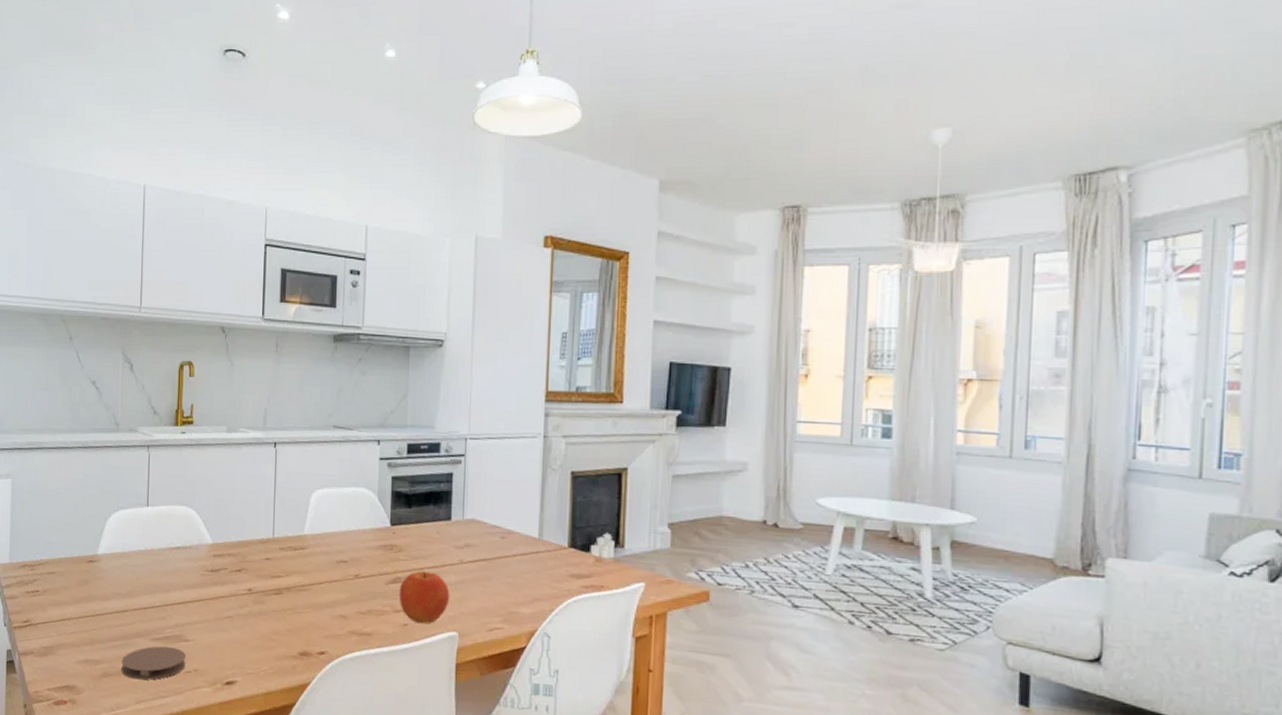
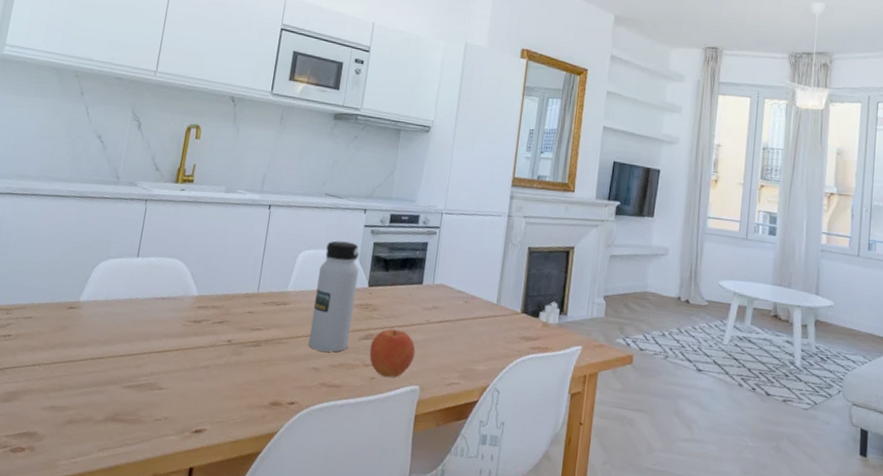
coaster: present [121,646,186,680] -> none [88,393,158,428]
water bottle: none [332,477,379,598] -> present [308,240,359,353]

